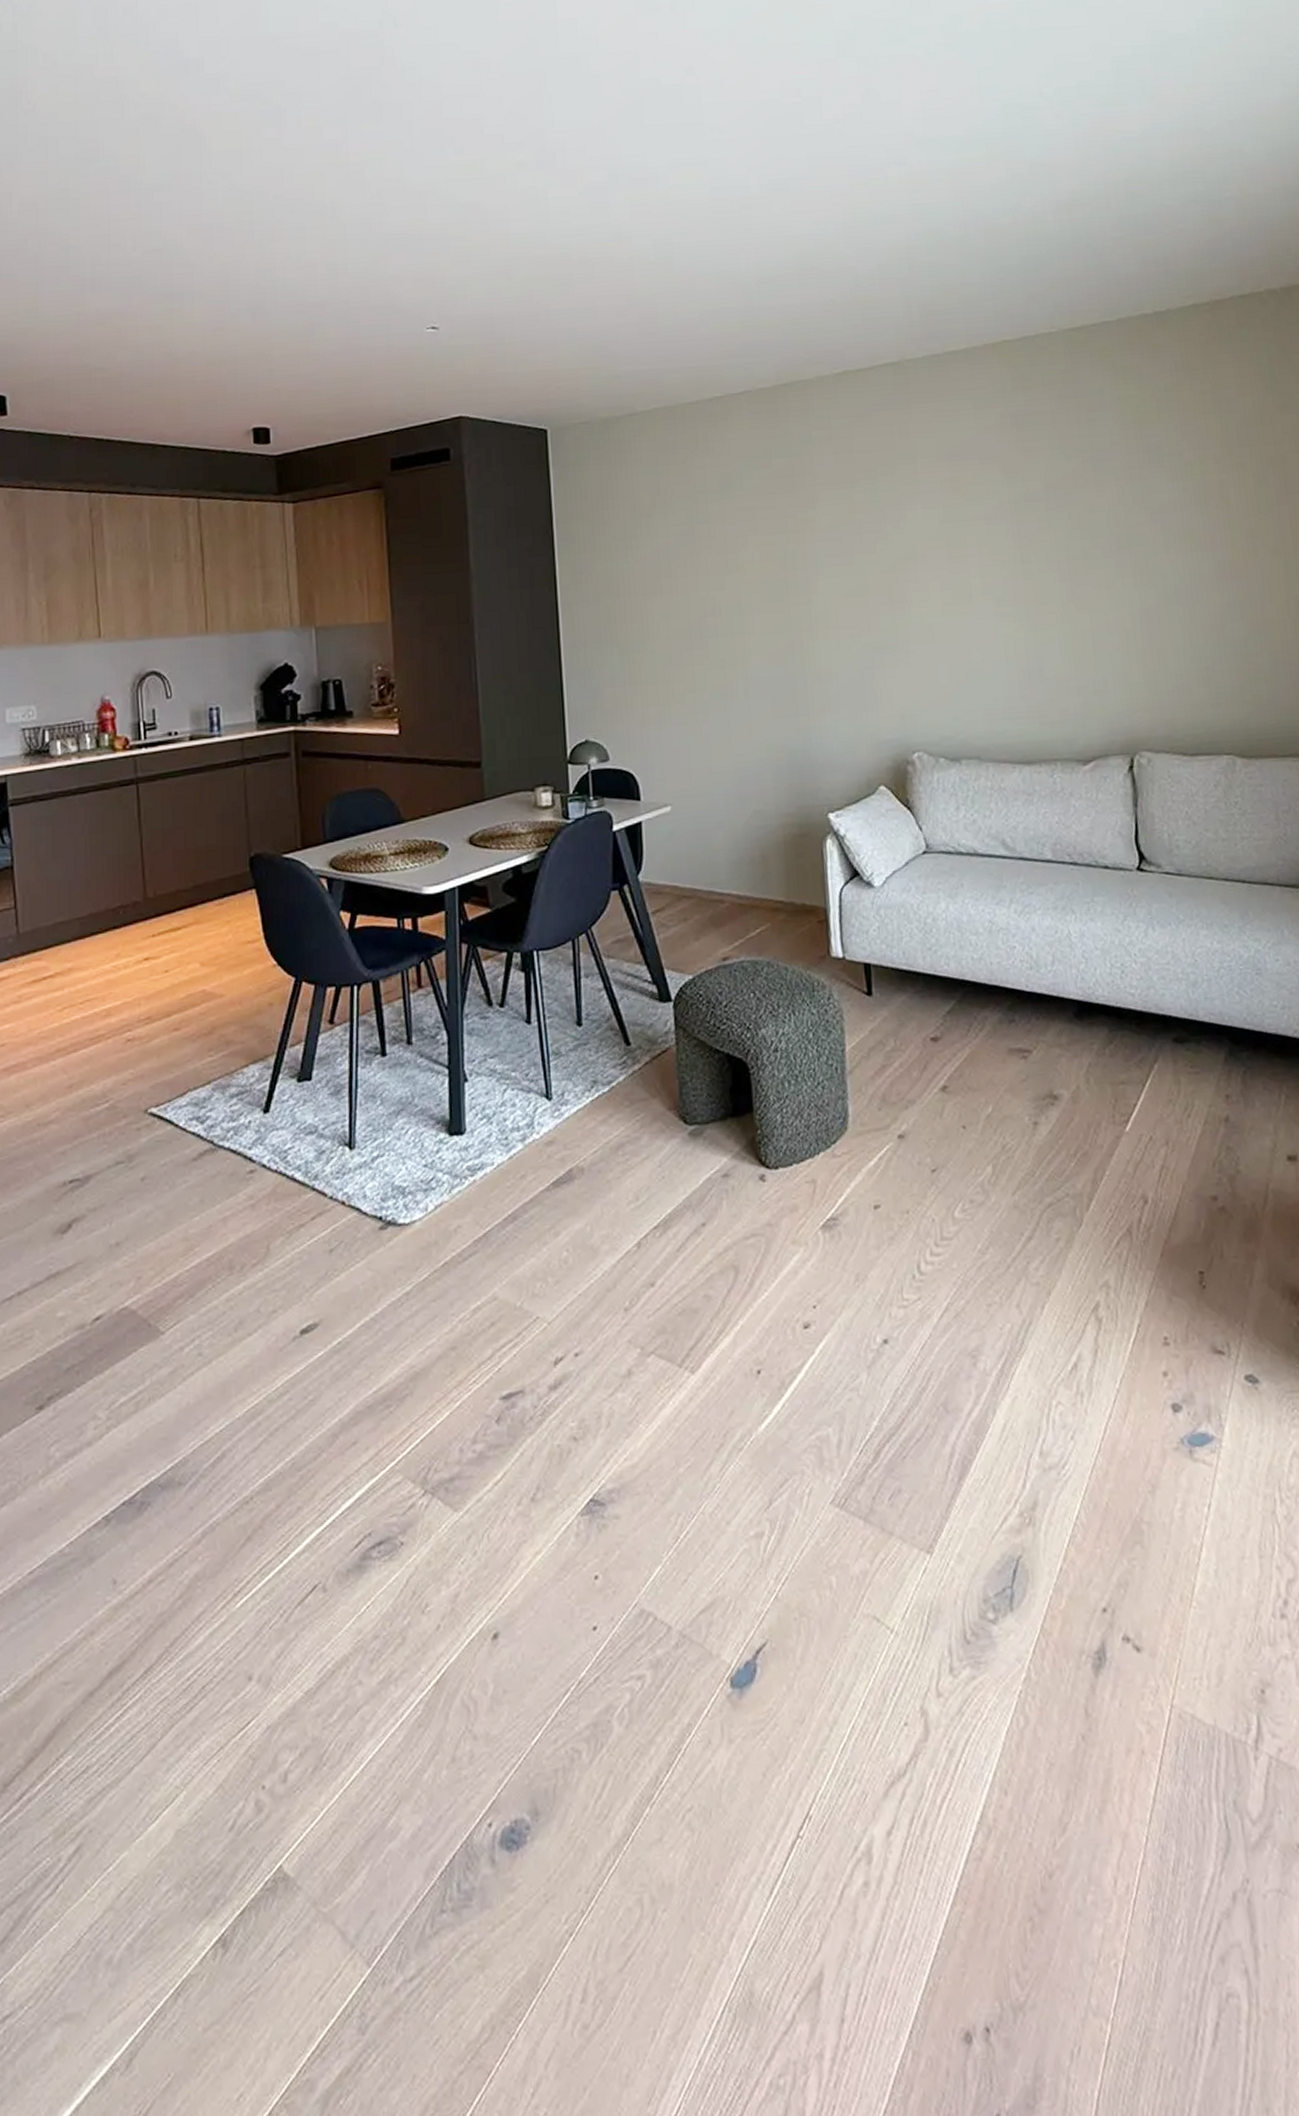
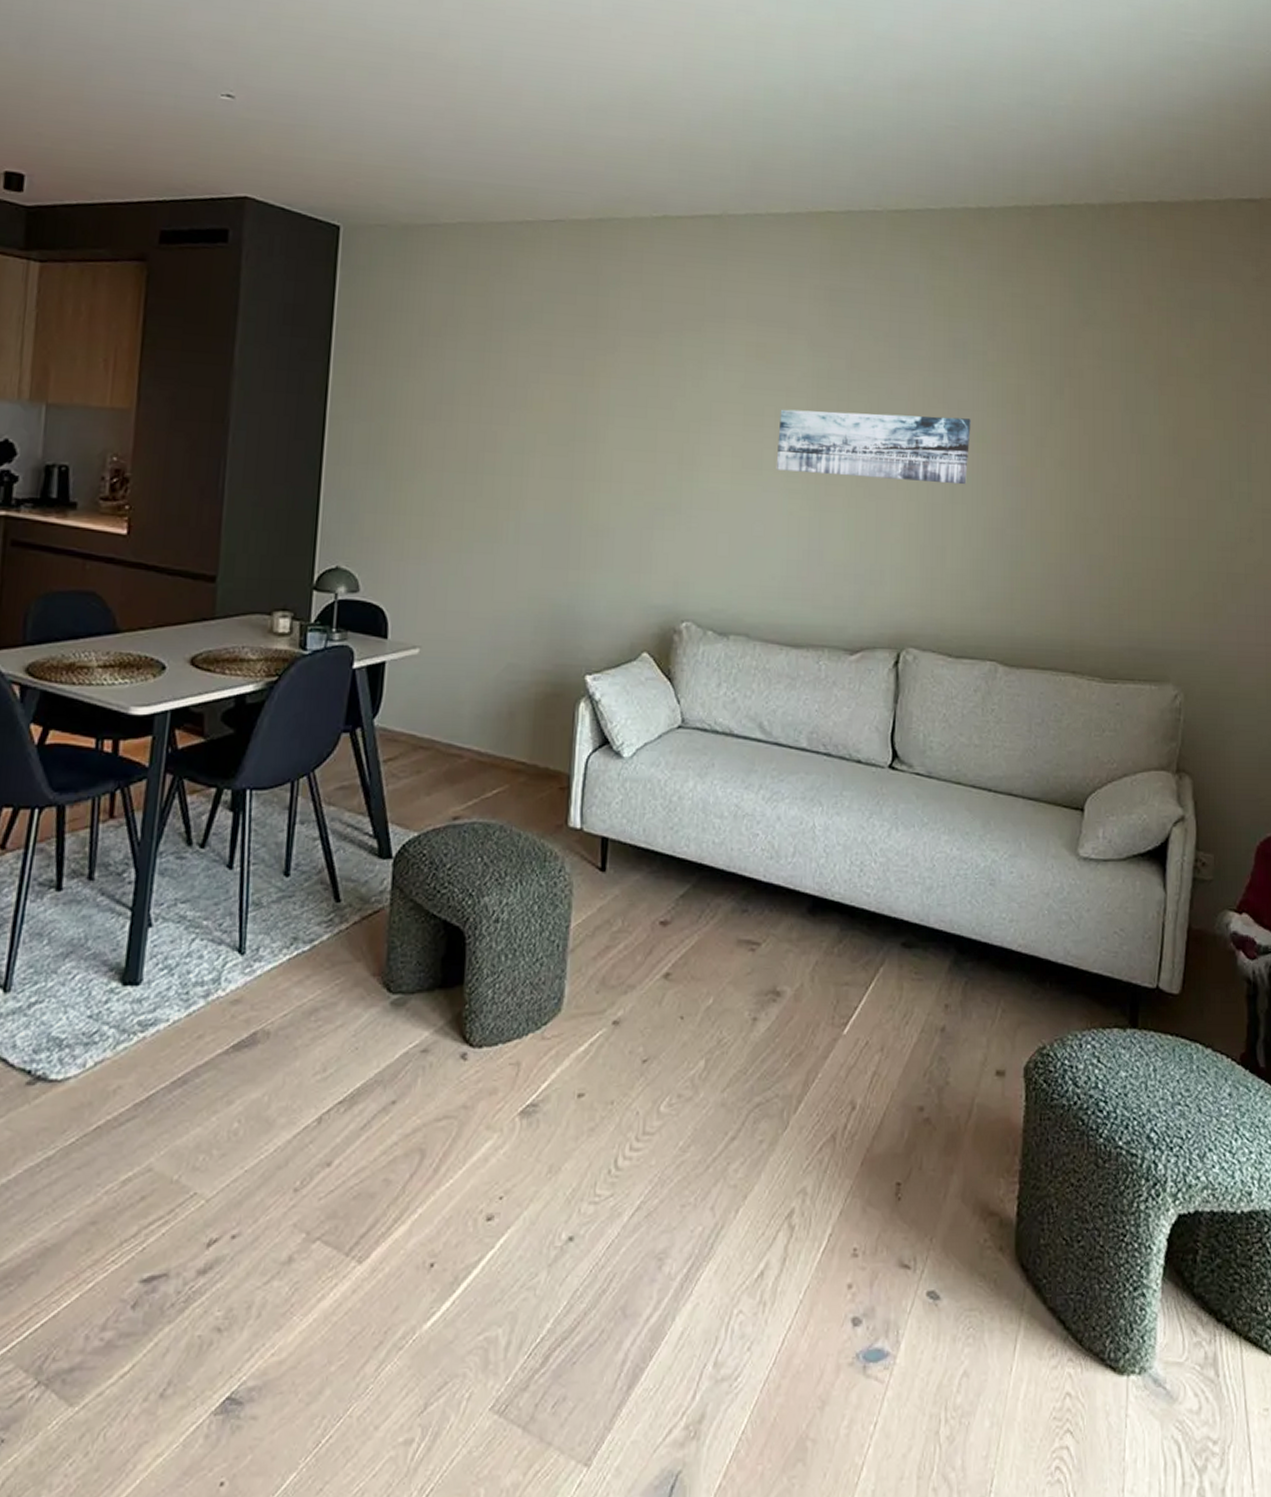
wall art: none [982,520,1179,597] -> present [776,409,971,485]

